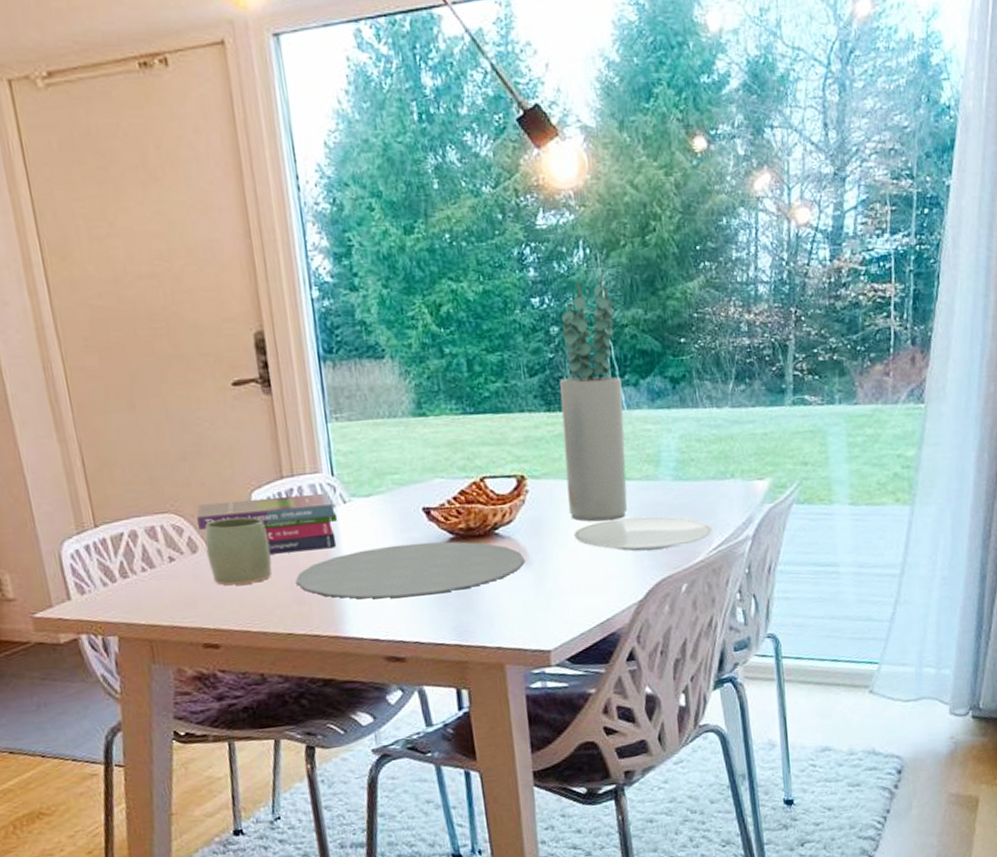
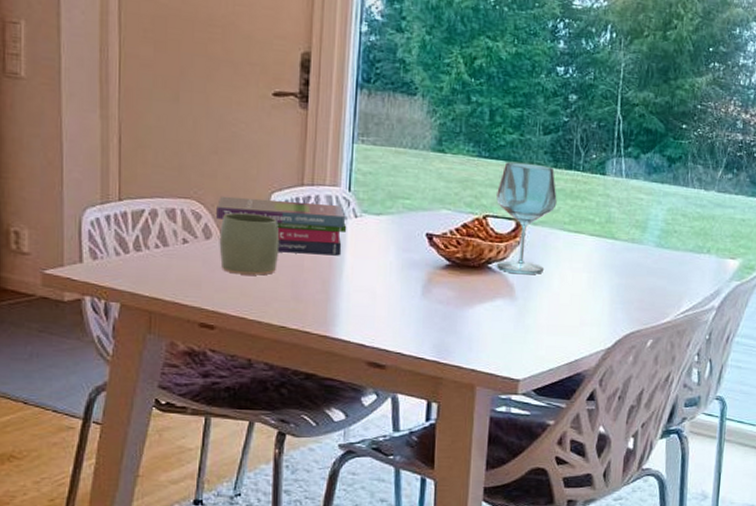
placemat: present [296,541,525,600] -> none [297,262,511,313]
wine glass: none [489,411,557,536] -> present [496,161,557,275]
vase: present [560,274,628,522] -> none [557,57,630,273]
plate: present [574,516,712,551] -> none [559,272,683,306]

